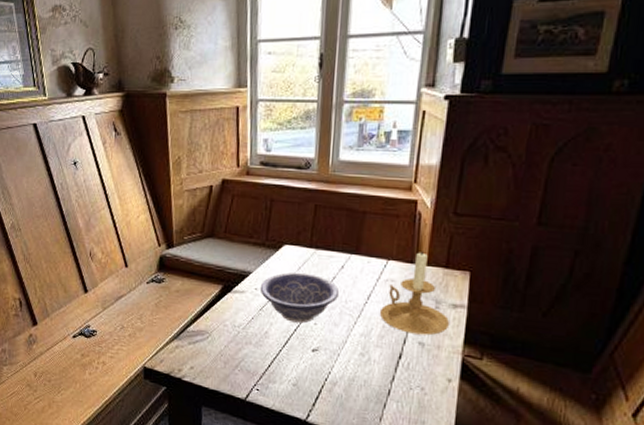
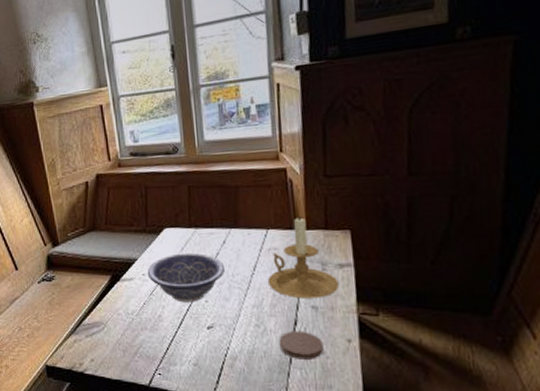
coaster: none [380,363,424,394] -> present [278,331,324,359]

